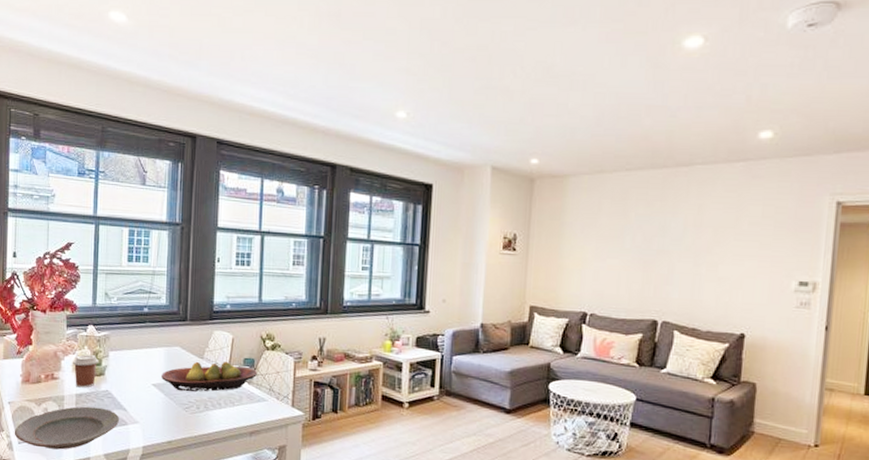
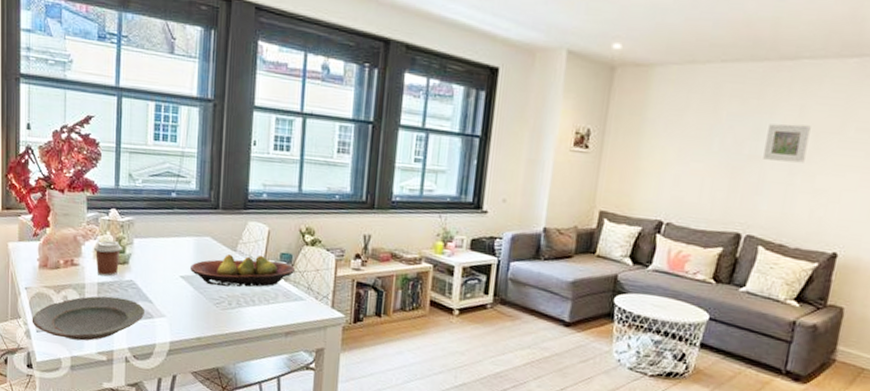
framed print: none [670,221,709,255] -> present [763,124,811,163]

